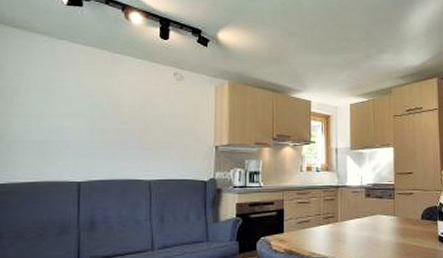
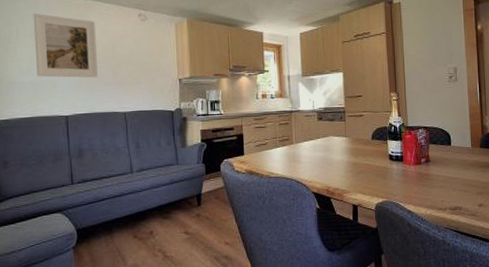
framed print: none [46,63,123,140] -> present [33,13,99,78]

